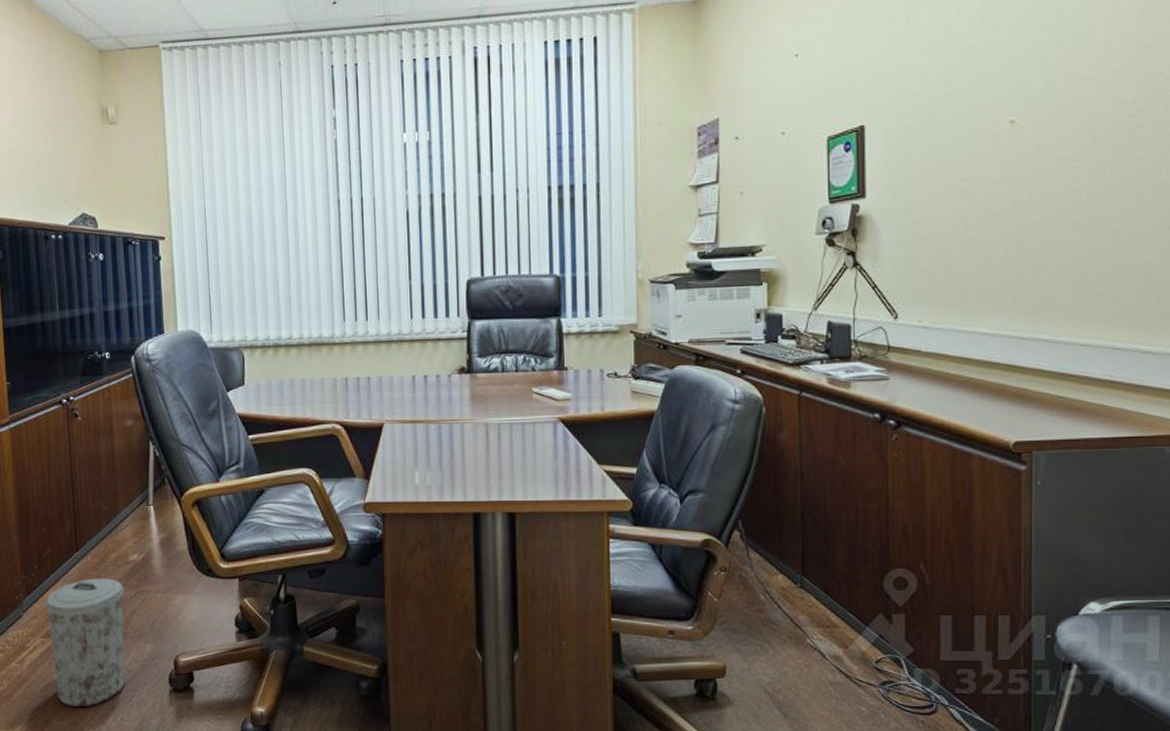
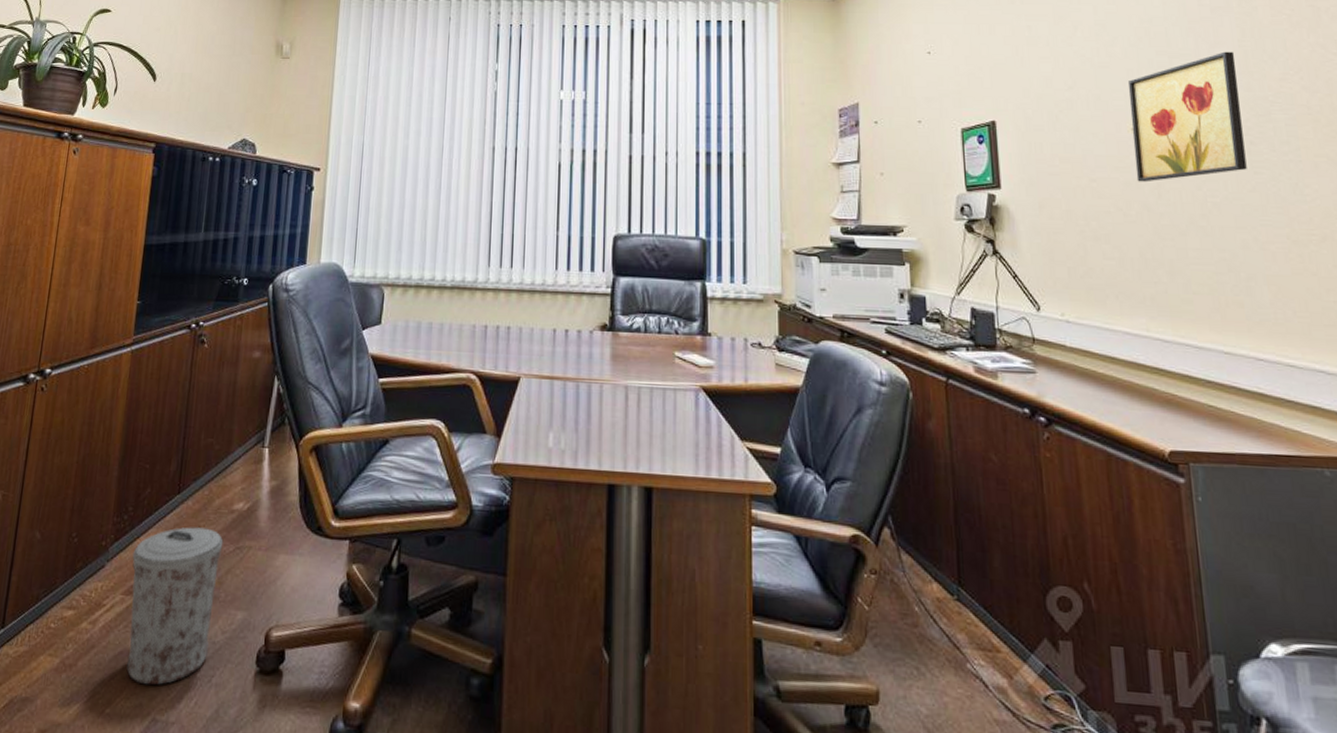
wall art: none [1010,23,1133,178] -> present [1127,51,1247,182]

